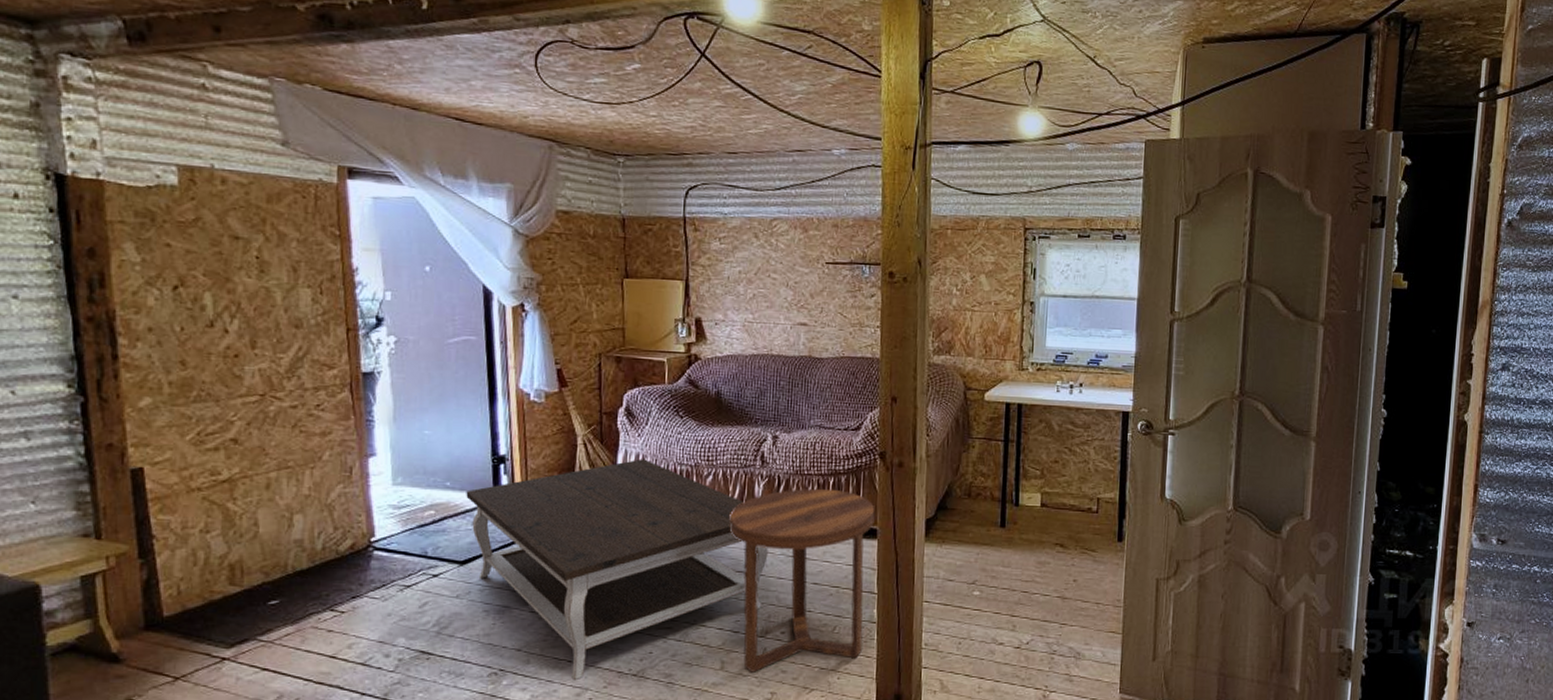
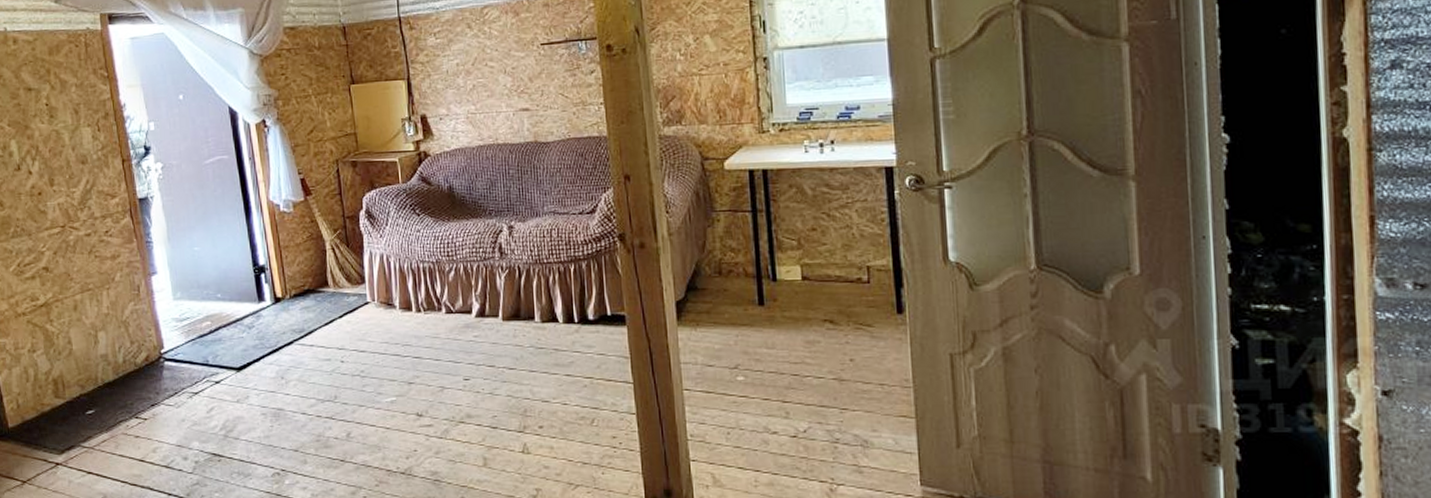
coffee table: present [466,459,768,681] -> none [235,259,517,480]
side table: present [729,488,875,672] -> none [475,276,624,469]

